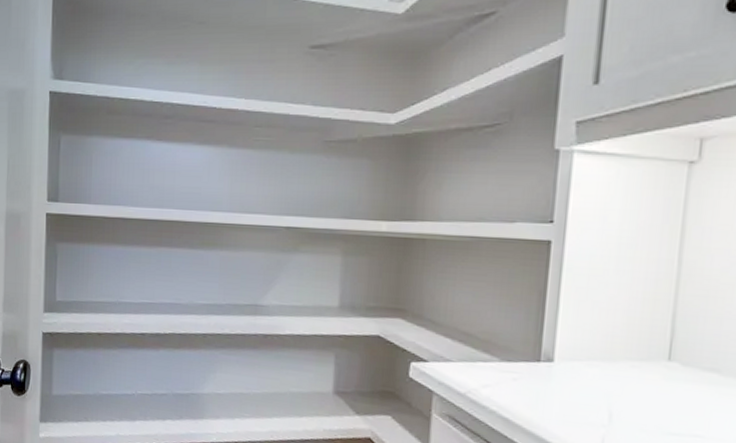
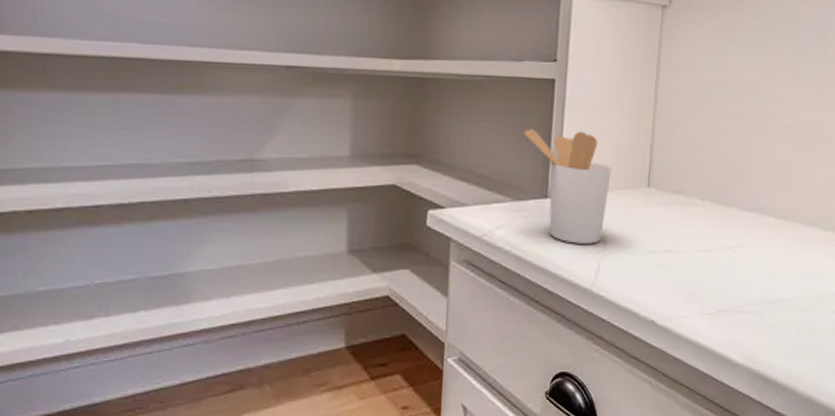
utensil holder: none [513,290,621,416] -> present [523,129,612,244]

